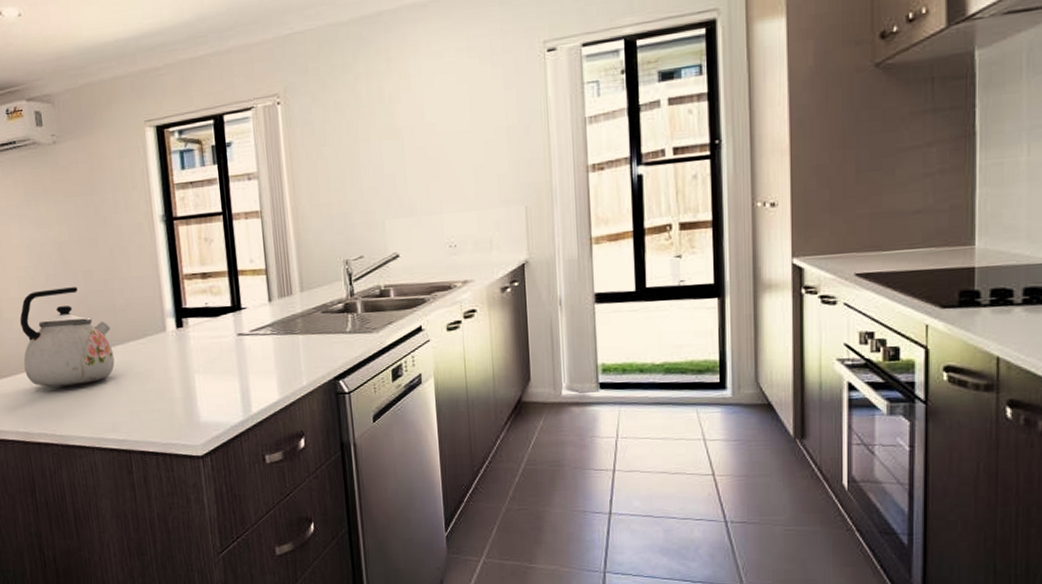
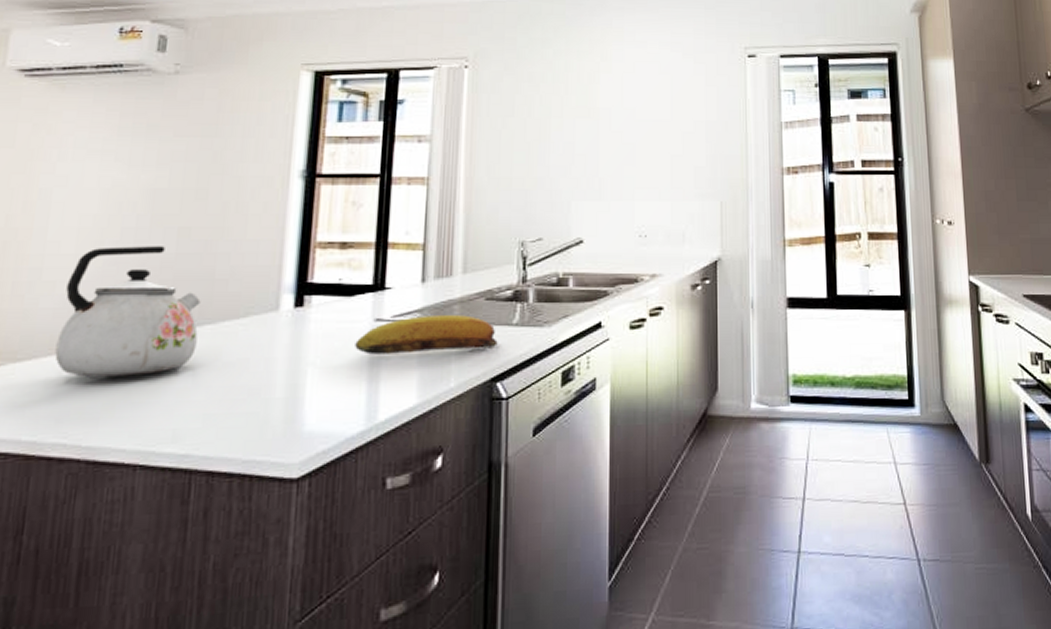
fruit: none [226,326,336,362] -> present [355,314,498,355]

